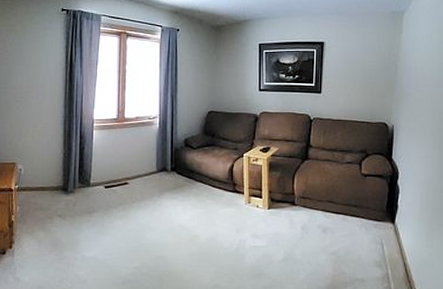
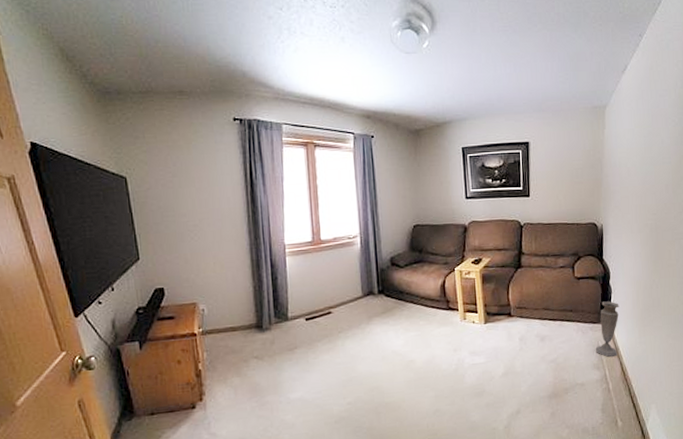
vase: none [378,200,407,256] -> present [595,301,619,357]

